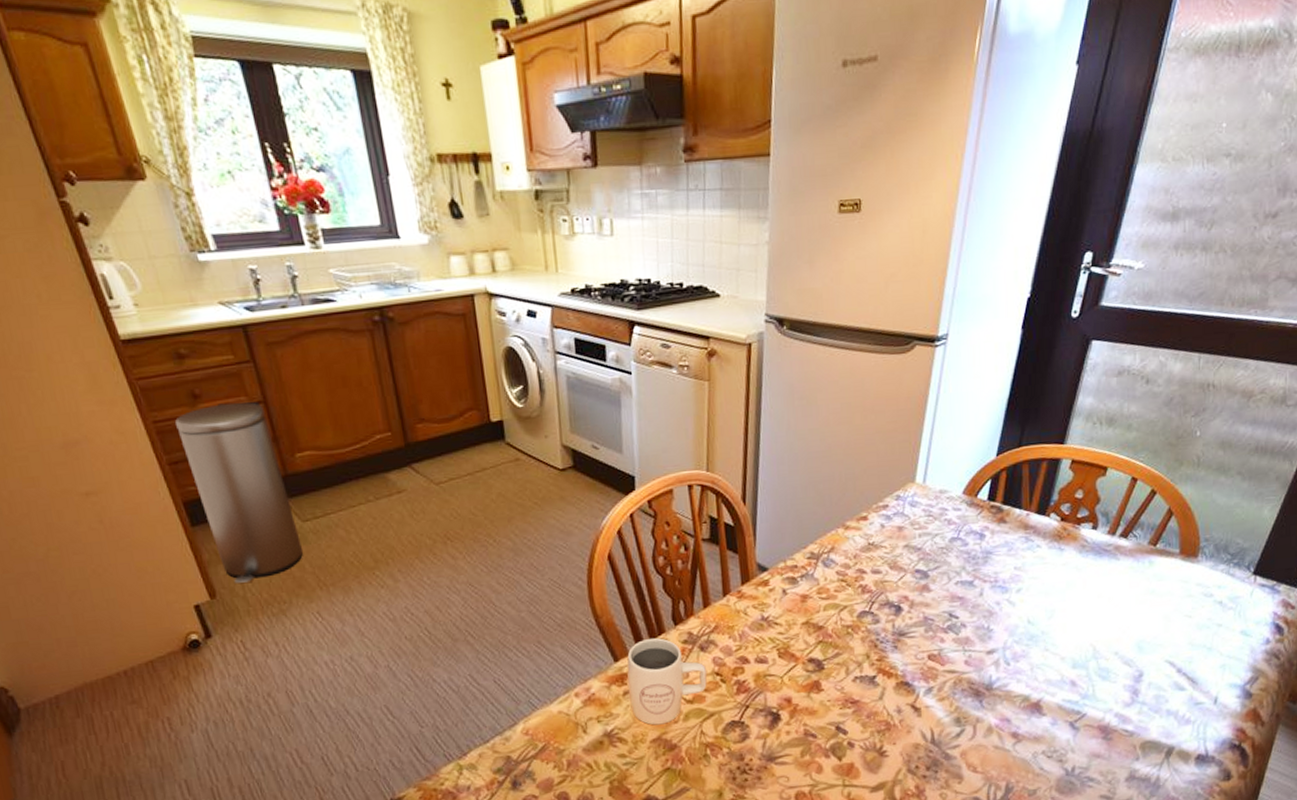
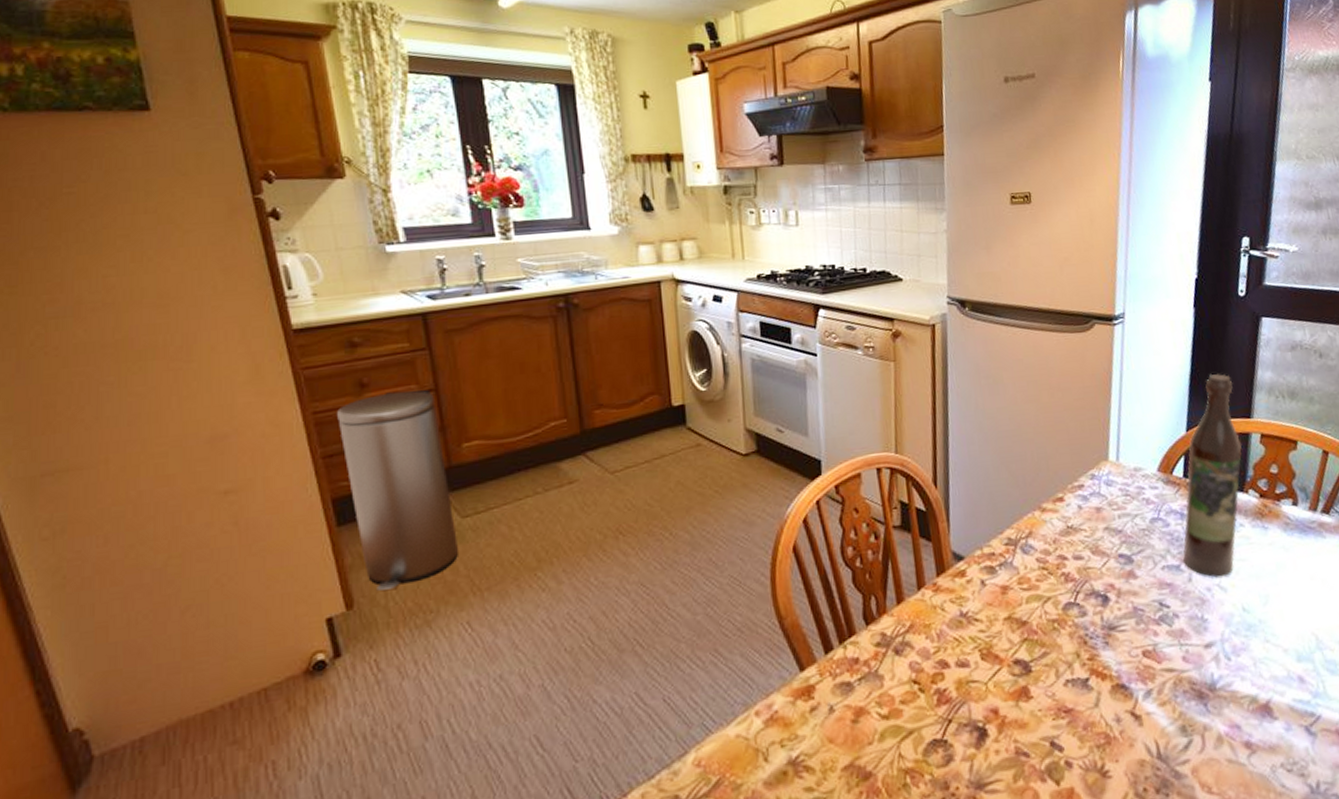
mug: present [627,637,708,725] -> none [814,640,904,749]
wine bottle: none [977,398,1051,592] -> present [1183,373,1242,576]

